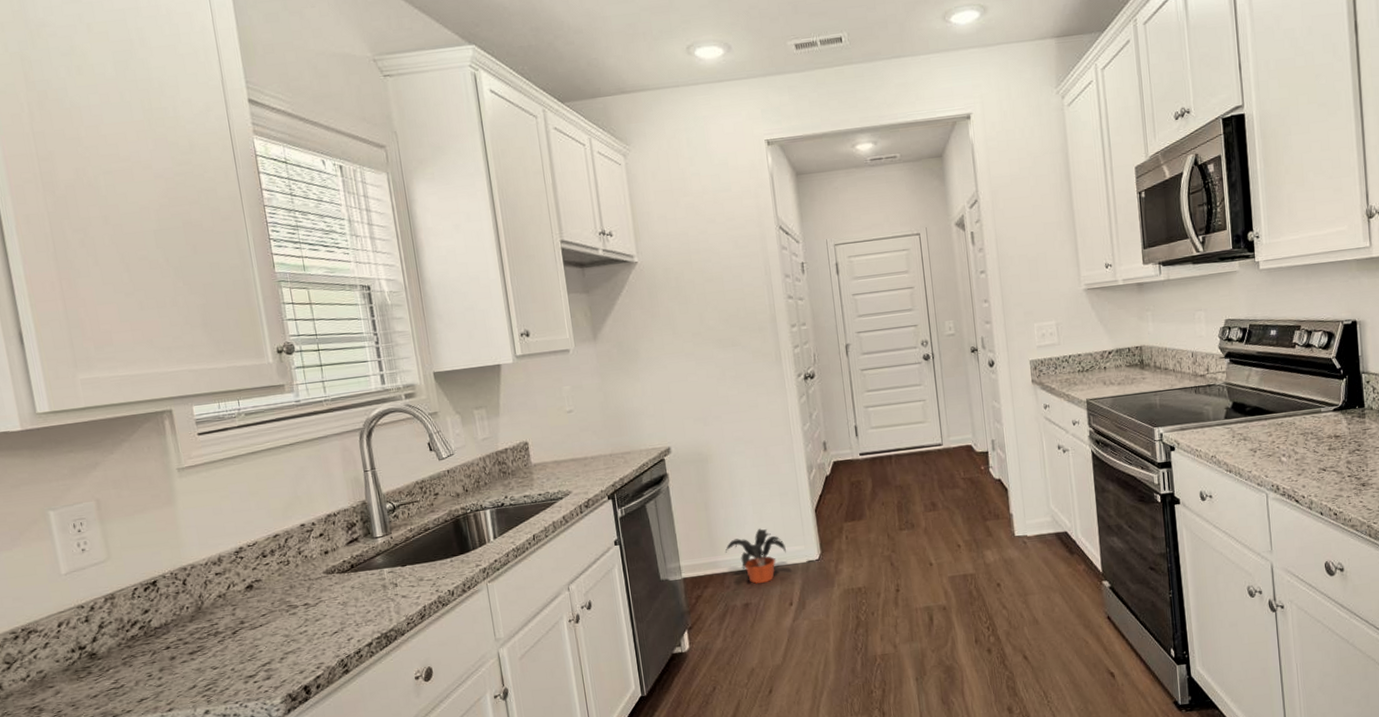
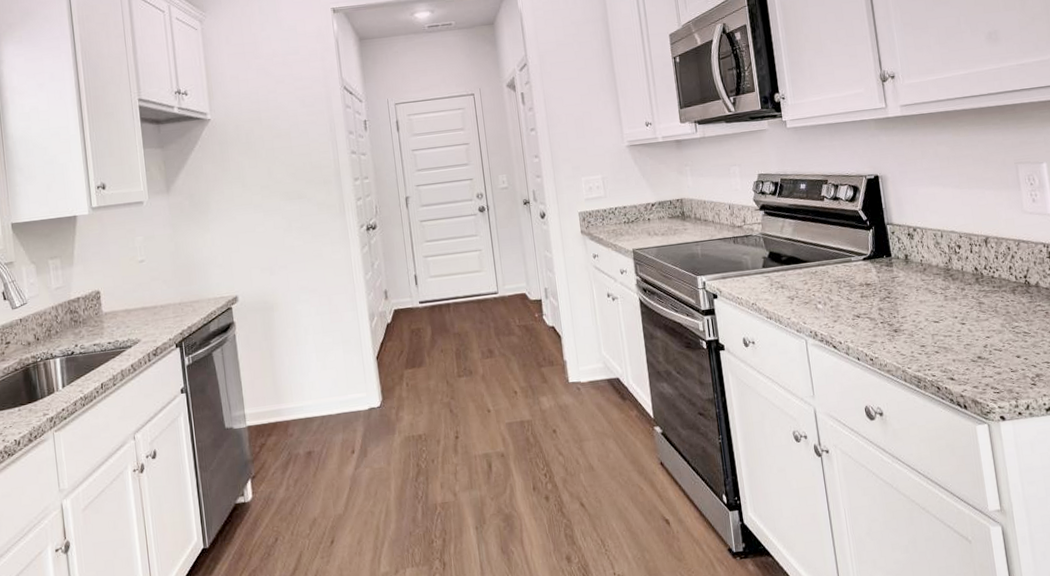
potted plant: present [725,529,786,584] -> none [289,376,349,431]

